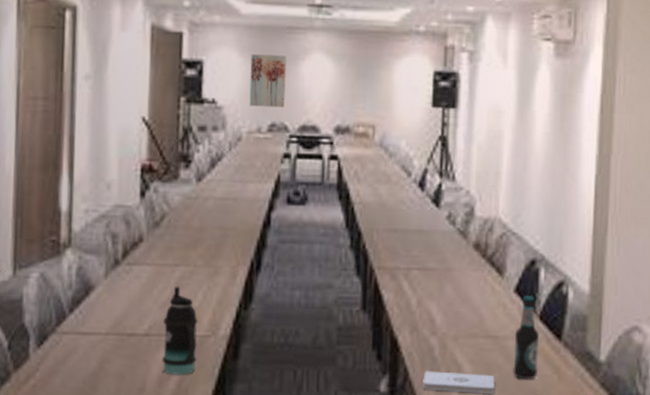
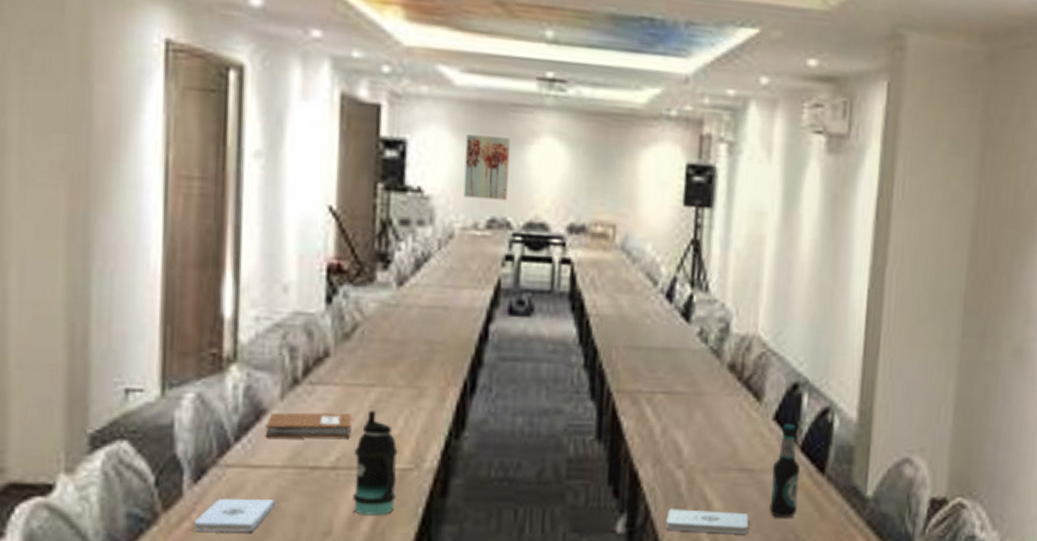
notepad: none [37,359,101,389] -> present [193,498,275,533]
notebook: none [94,288,163,310] -> present [266,412,354,438]

